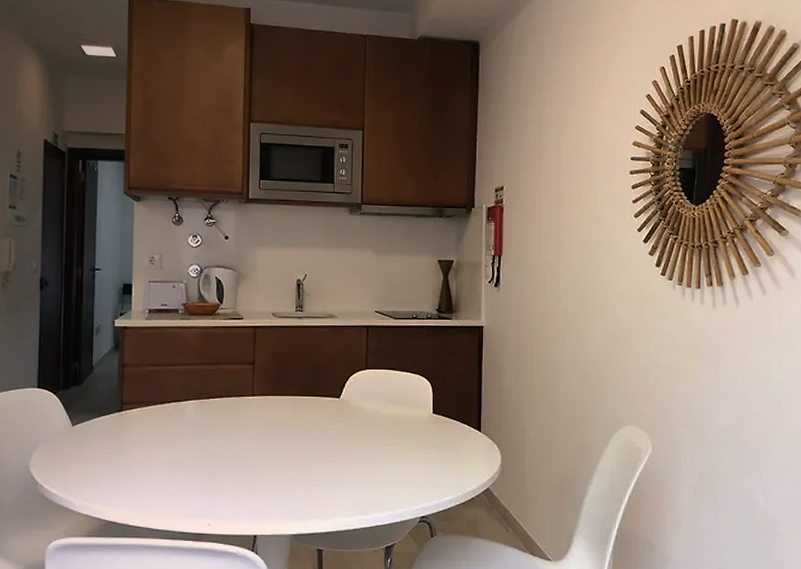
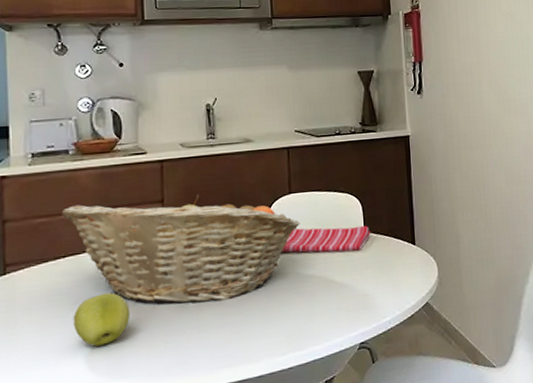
fruit basket: none [169,358,374,460] -> present [61,193,300,305]
apple: none [173,438,220,484] -> present [73,292,131,347]
dish towel: none [354,402,439,430] -> present [280,225,371,253]

